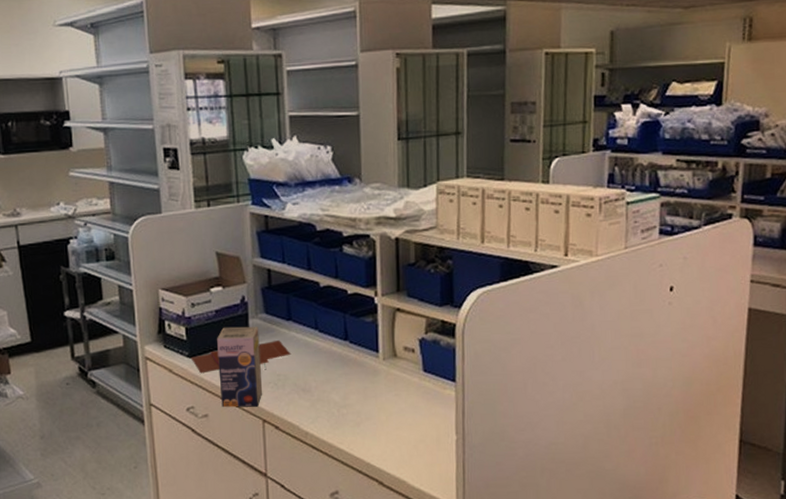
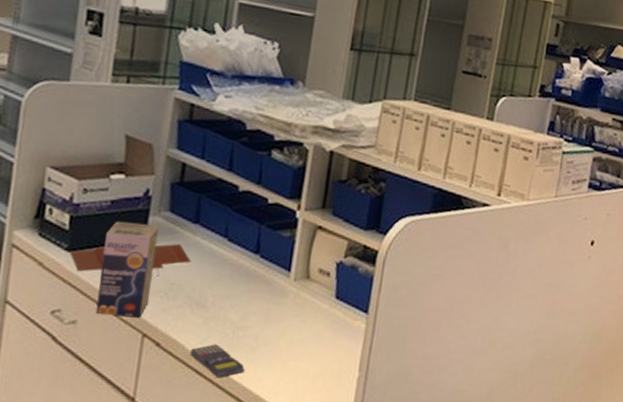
calculator: none [305,422,354,451] -> present [190,344,245,378]

